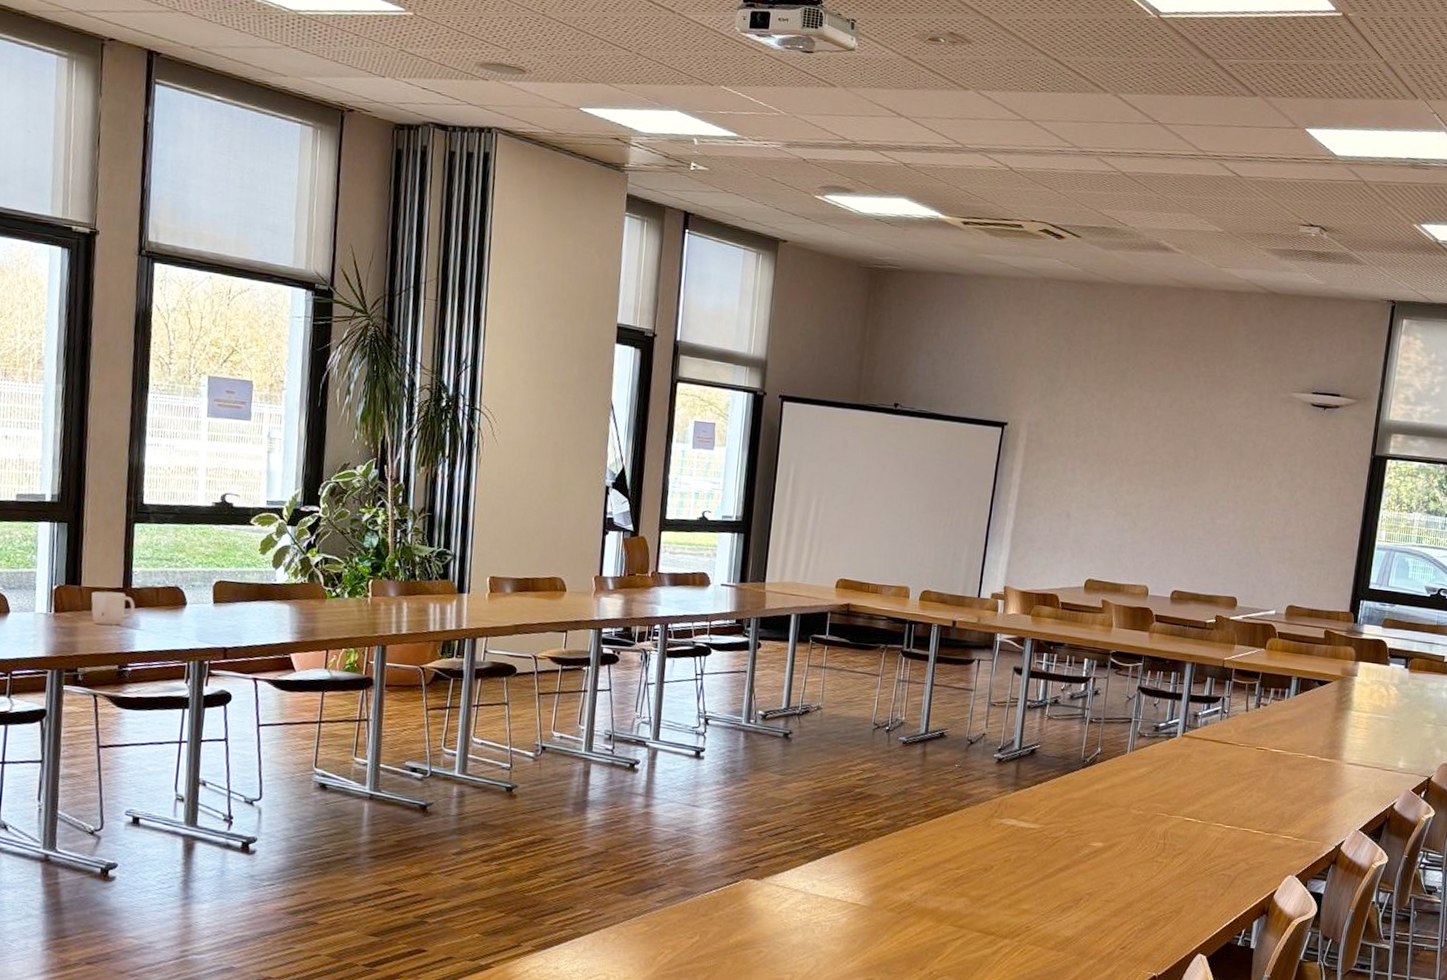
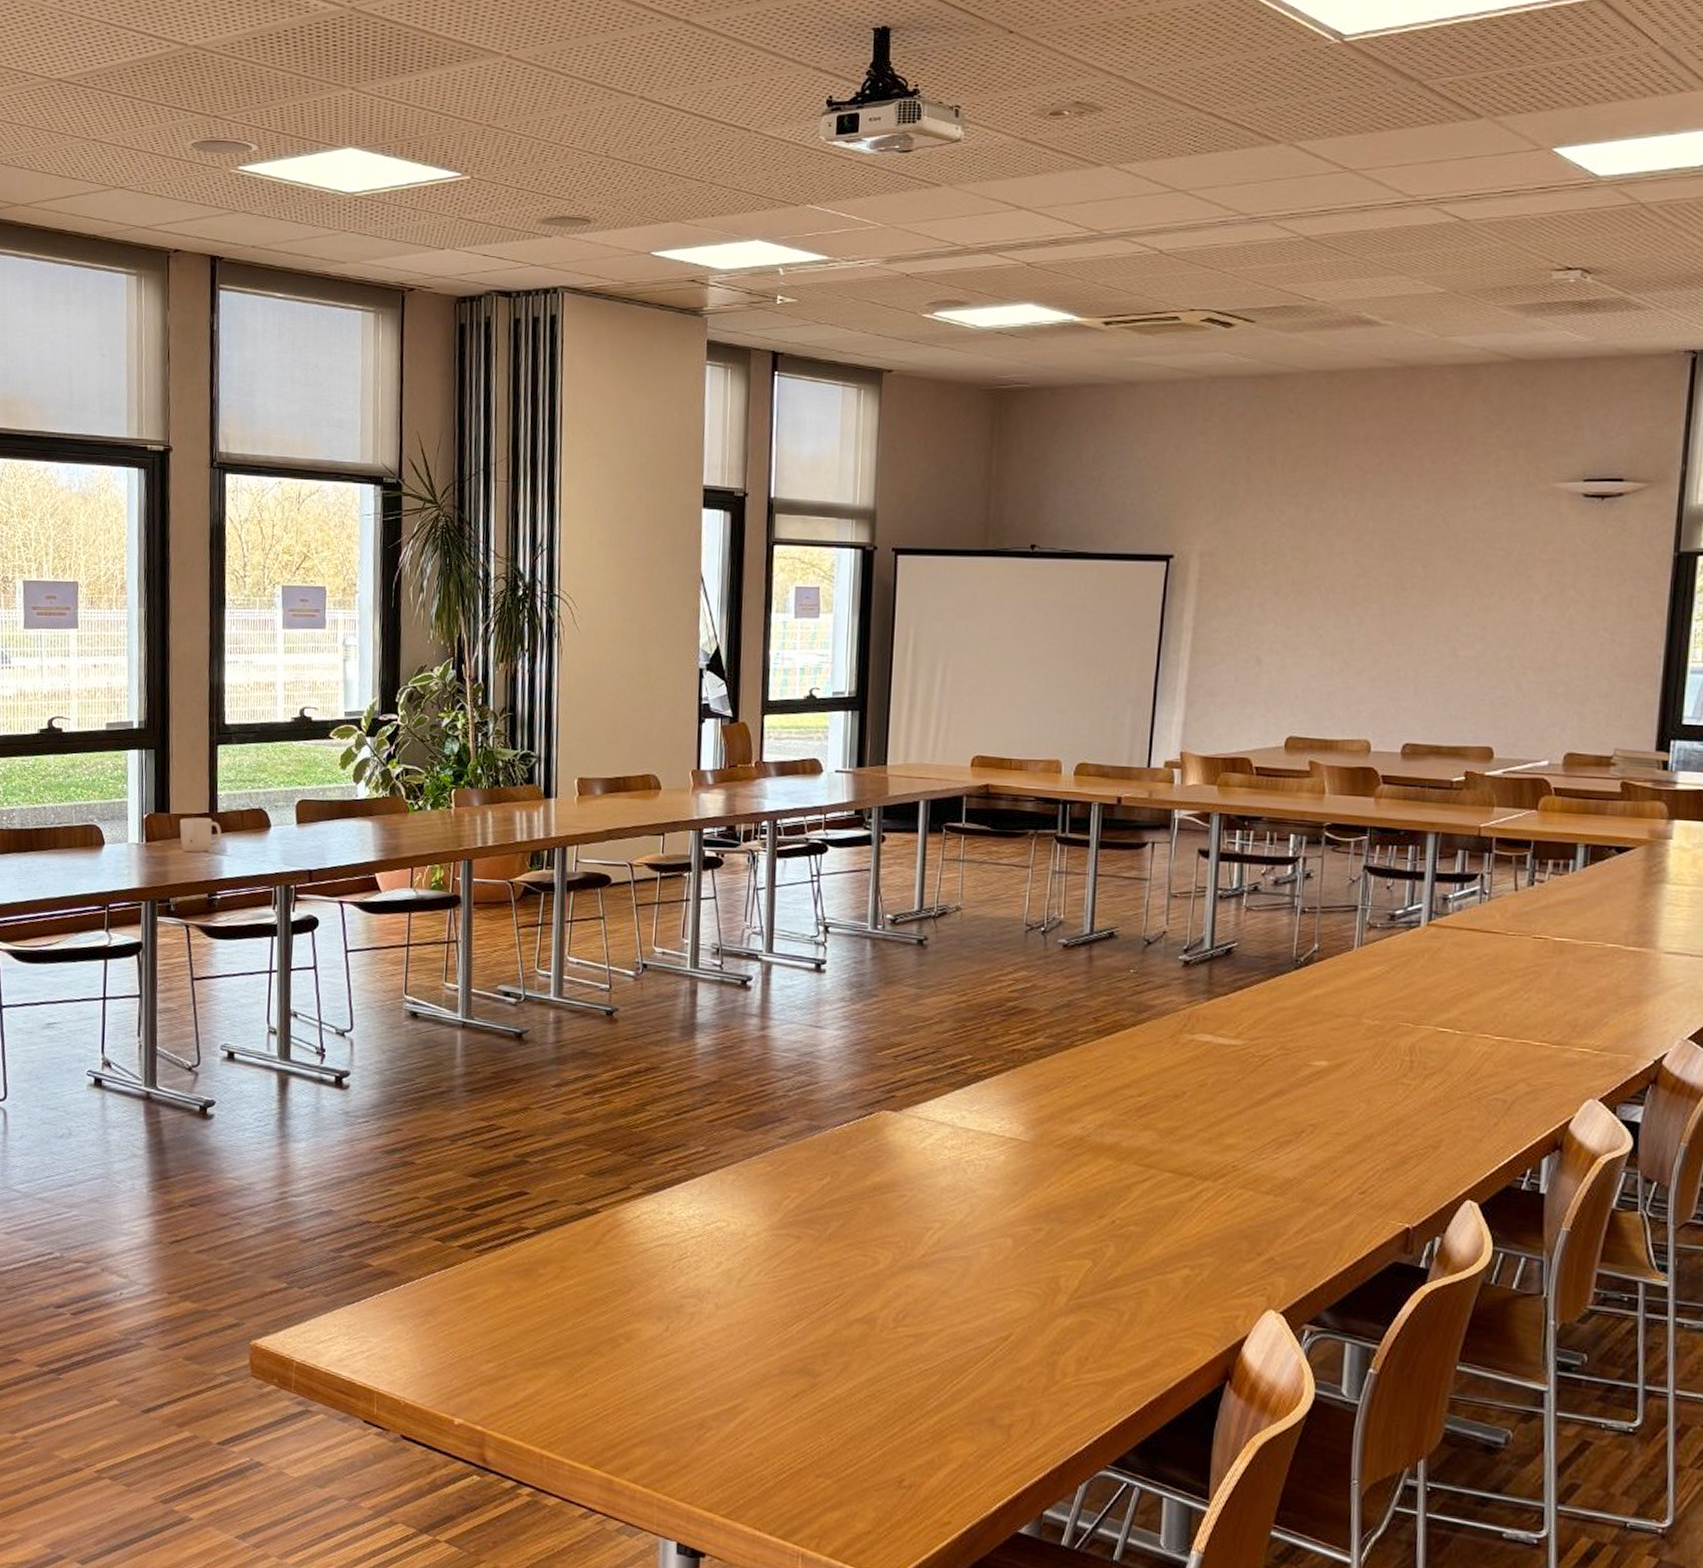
books: none [1317,603,1361,632] -> present [1609,748,1674,782]

